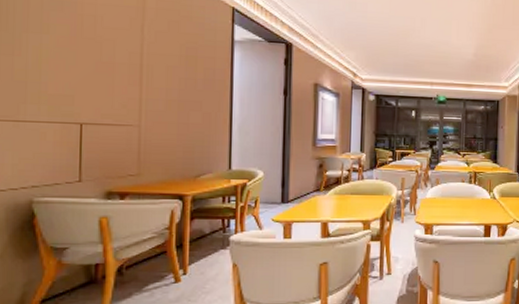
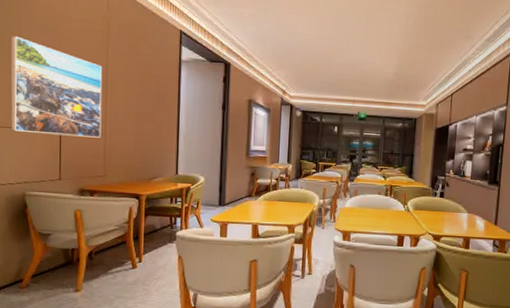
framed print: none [14,12,136,130] -> present [10,36,103,138]

